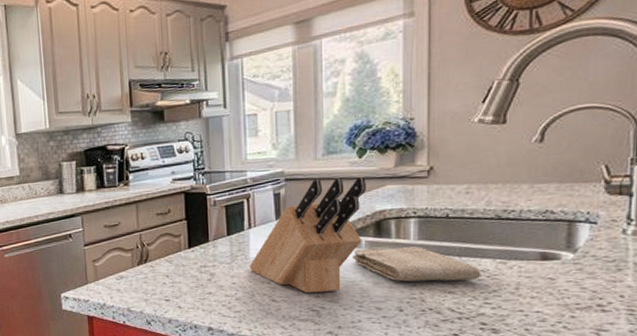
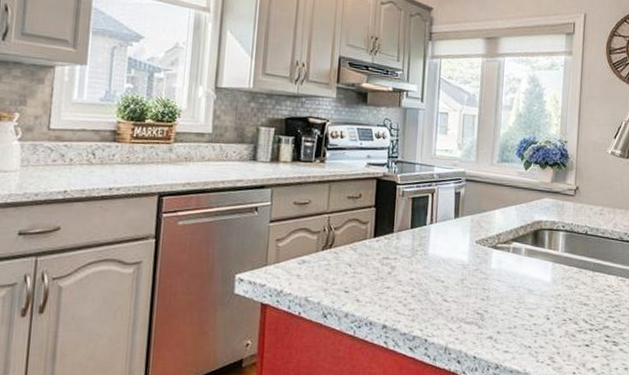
knife block: present [249,177,366,294] -> none [427,183,529,296]
washcloth: present [353,246,481,282] -> none [514,255,608,294]

